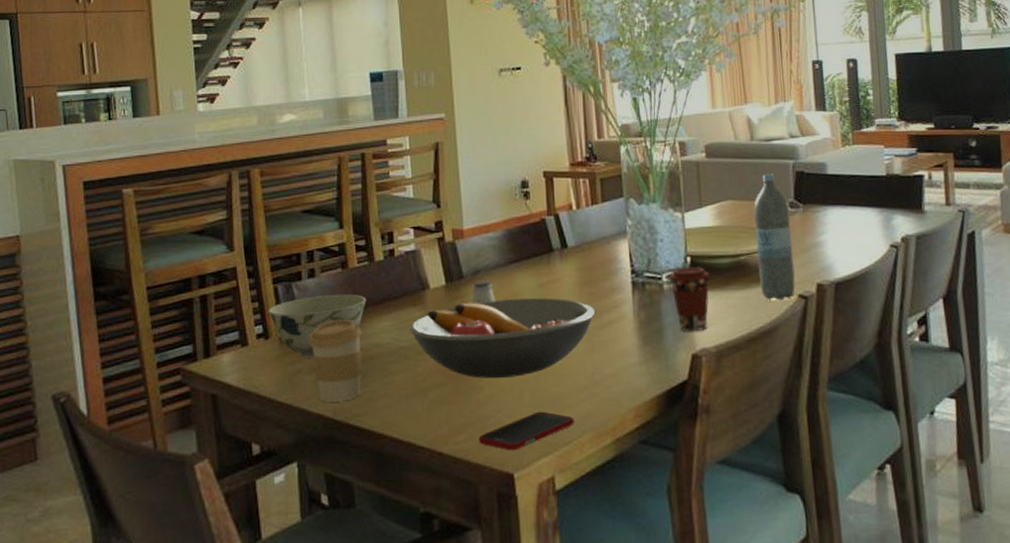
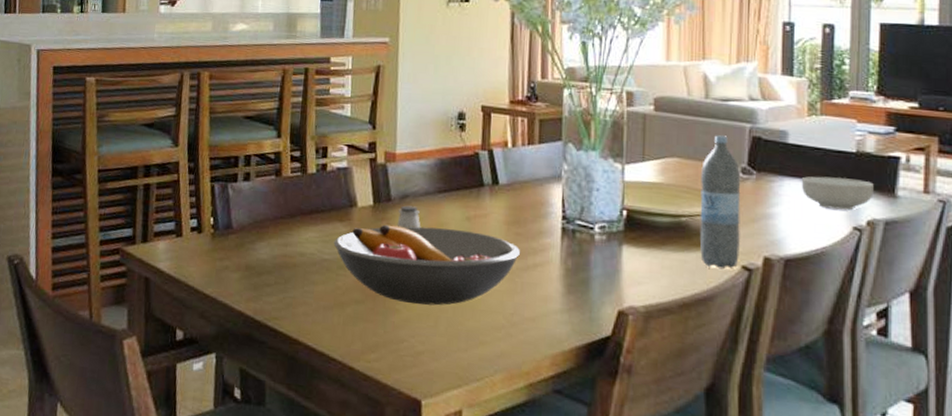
bowl: present [268,294,367,359] -> none [203,199,296,258]
coffee cup: present [309,319,362,402] -> none [238,224,288,303]
cell phone: present [479,411,574,451] -> none [390,343,488,378]
coffee cup: present [668,267,711,332] -> none [601,220,647,288]
cereal bowl: none [842,200,905,231] -> present [801,176,874,211]

